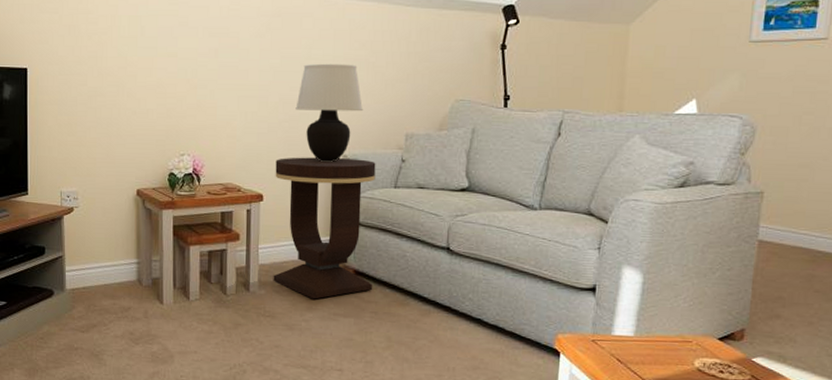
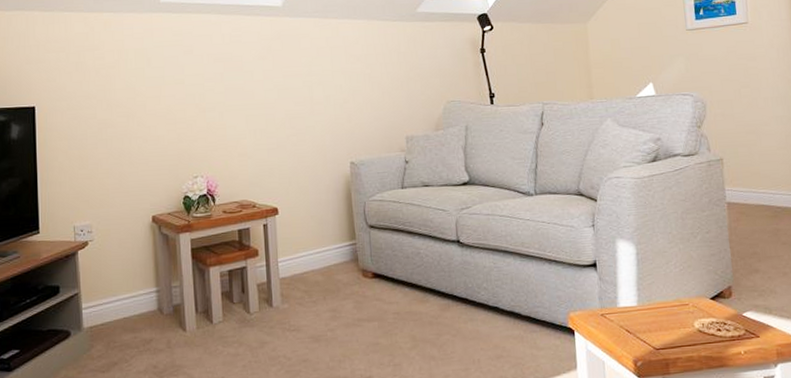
side table: present [273,157,376,299] -> none [287,164,393,307]
table lamp: present [295,63,364,162] -> none [301,77,365,170]

